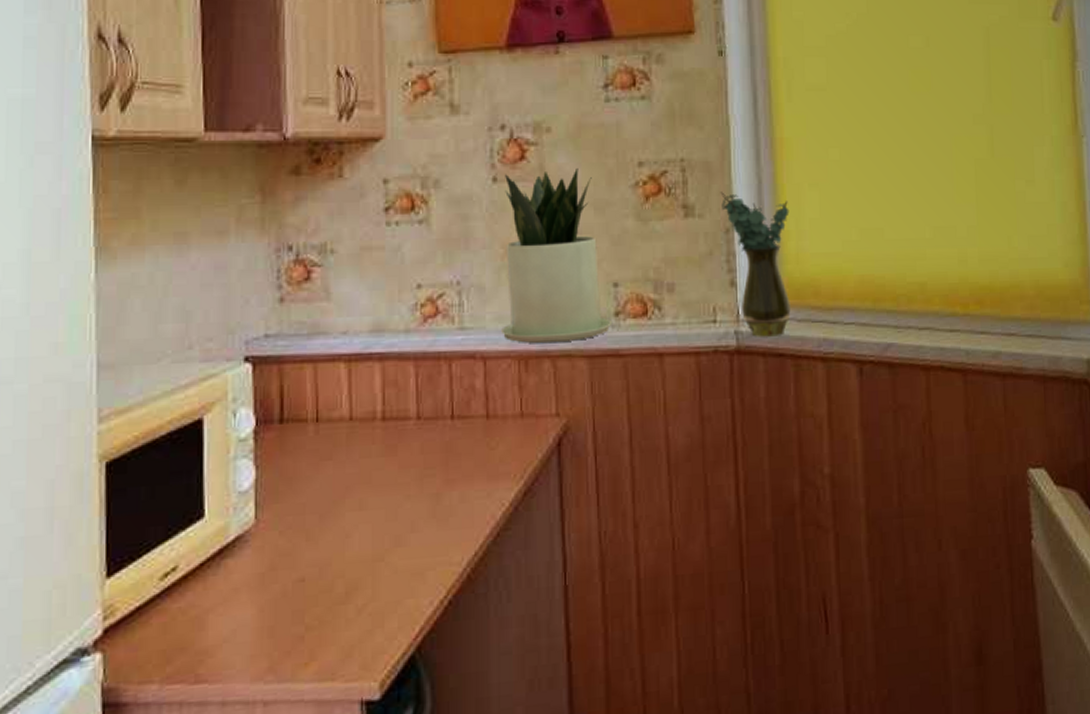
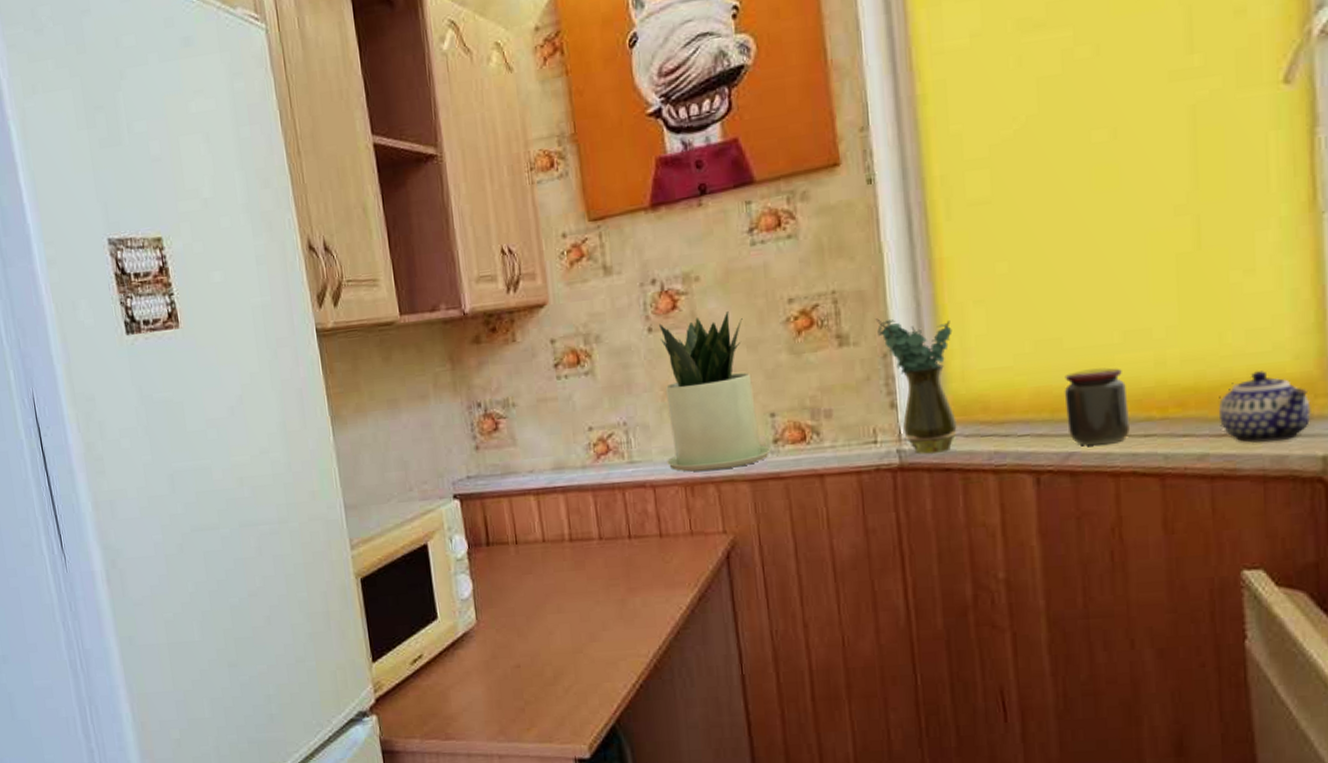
jar: none [884,261,938,339] -> present [1064,367,1130,446]
teapot: none [1008,274,1078,344] -> present [1218,370,1311,444]

